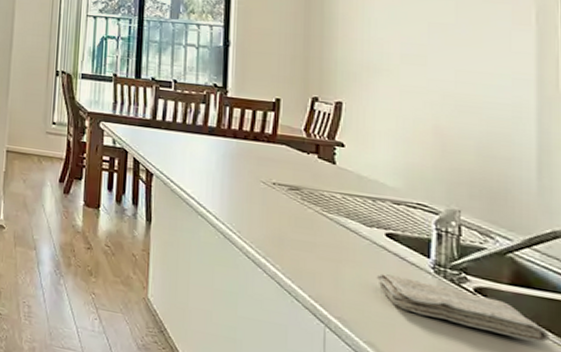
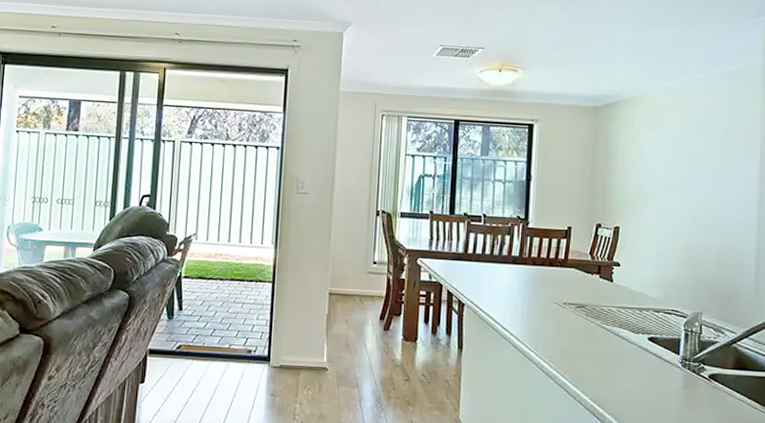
washcloth: present [376,273,549,343] -> none [640,372,757,412]

